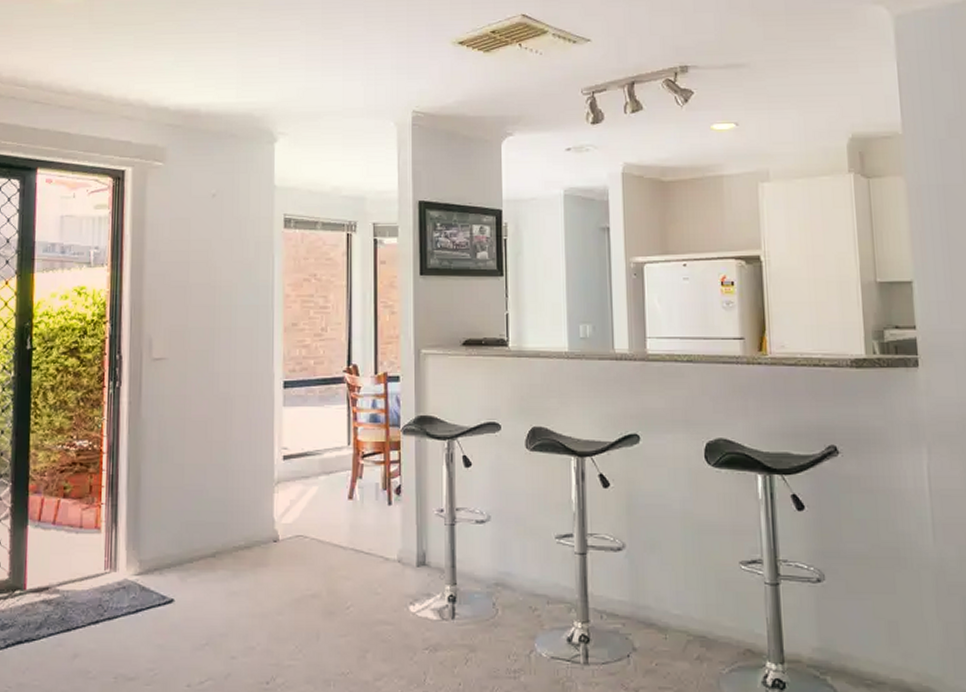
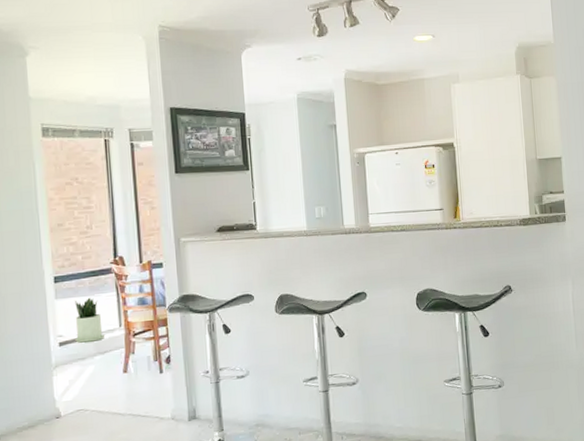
planter: none [300,408,332,459] -> present [75,297,106,343]

